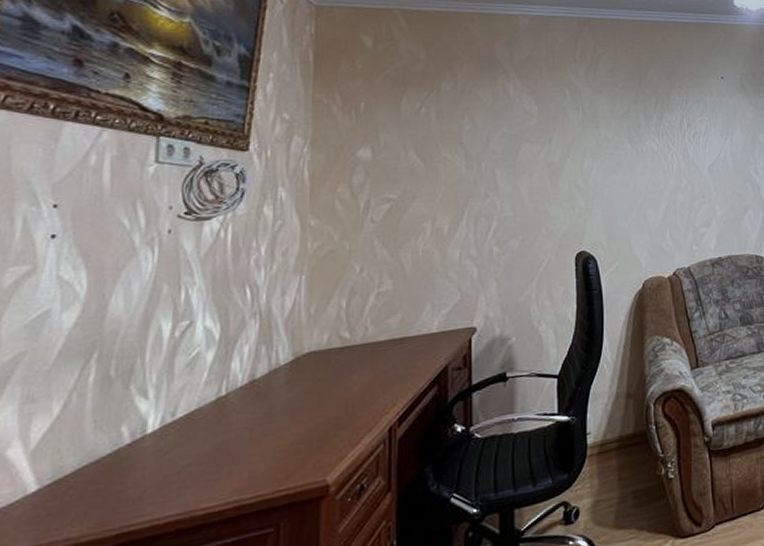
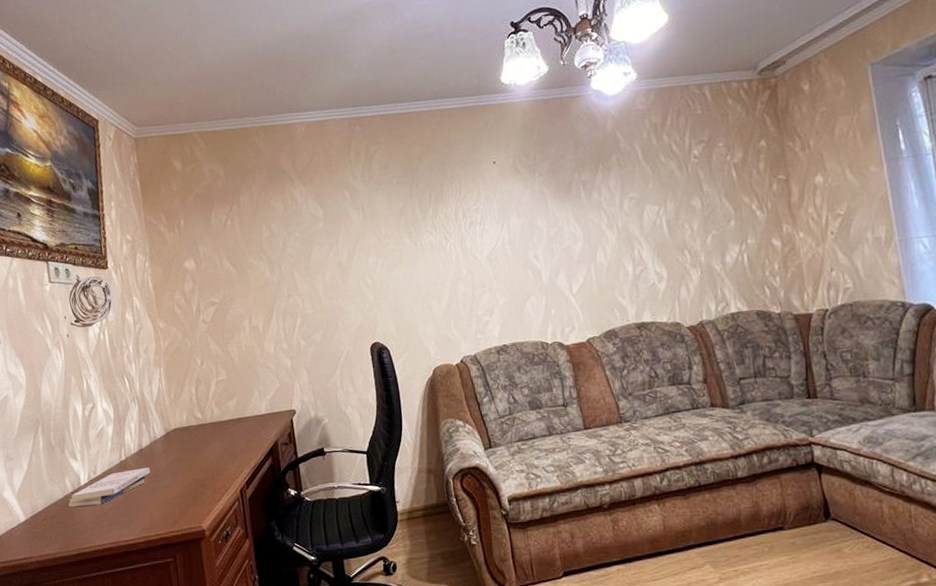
books: none [119,404,262,466] -> present [68,467,151,507]

